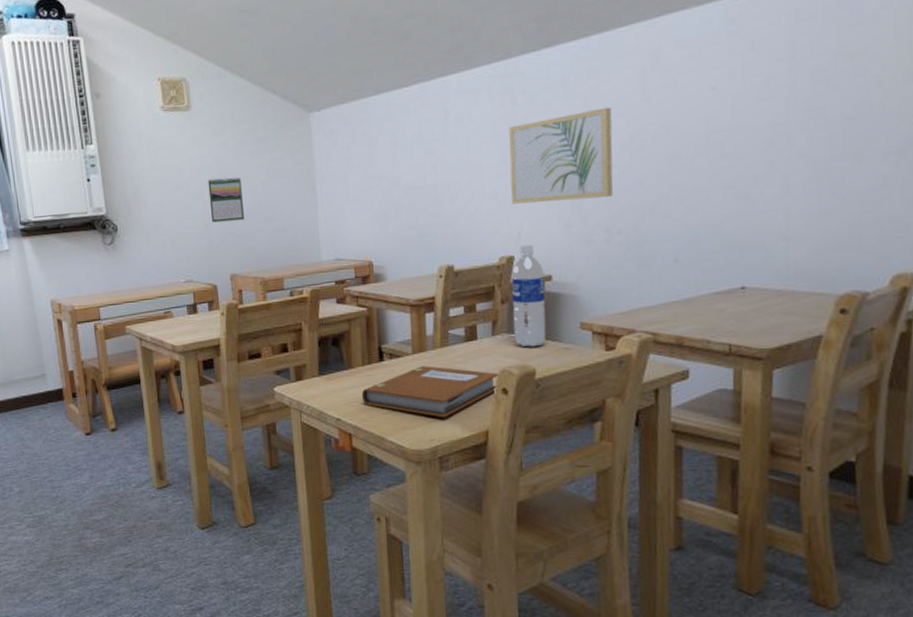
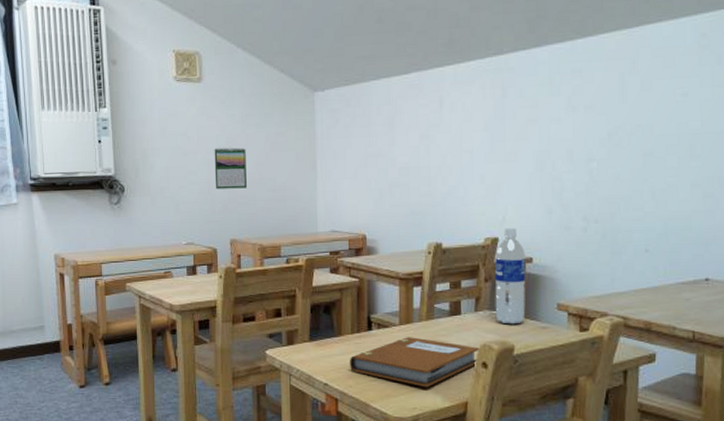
wall art: present [509,107,613,204] -> none [498,105,593,190]

